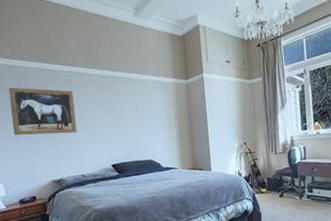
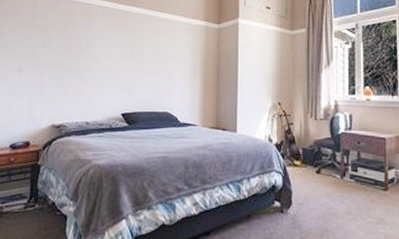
wall art: present [9,87,77,136] -> none [17,16,90,72]

